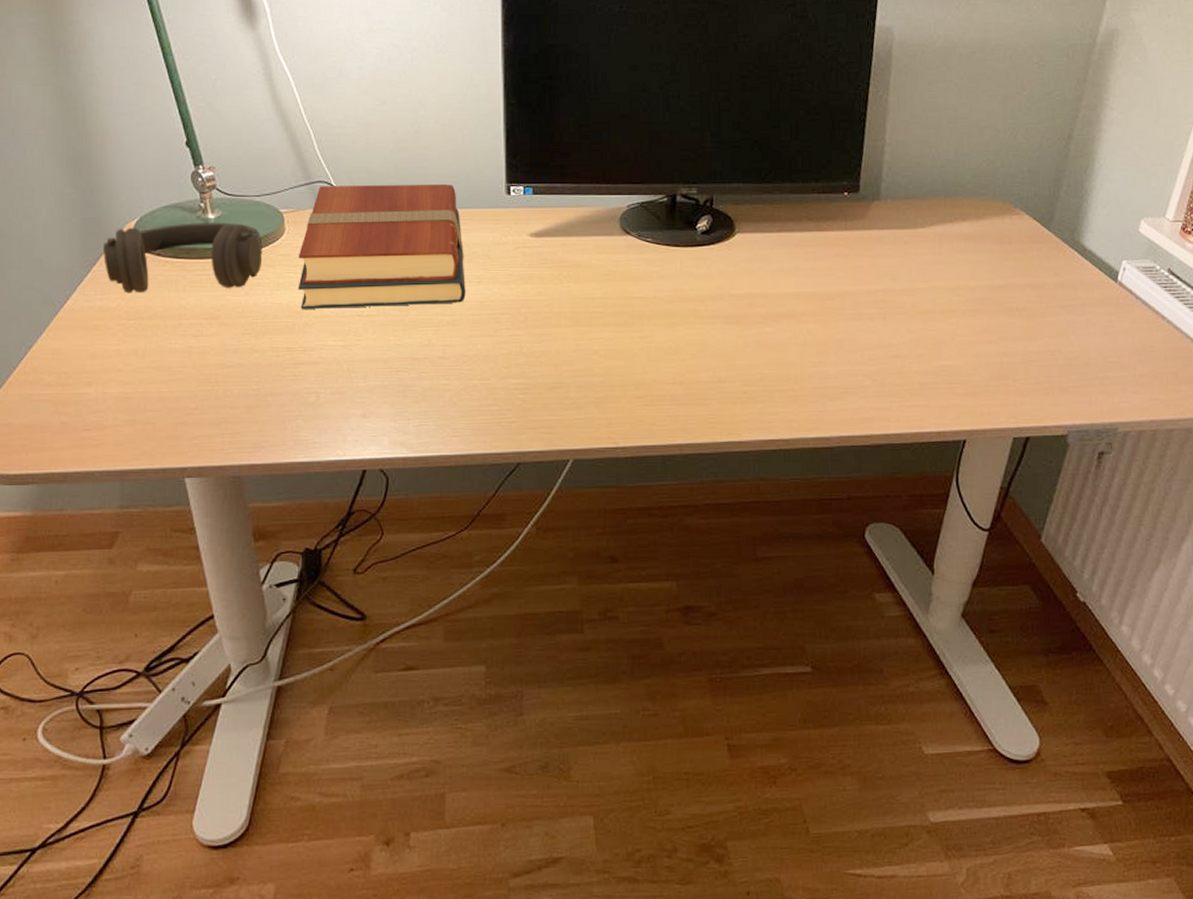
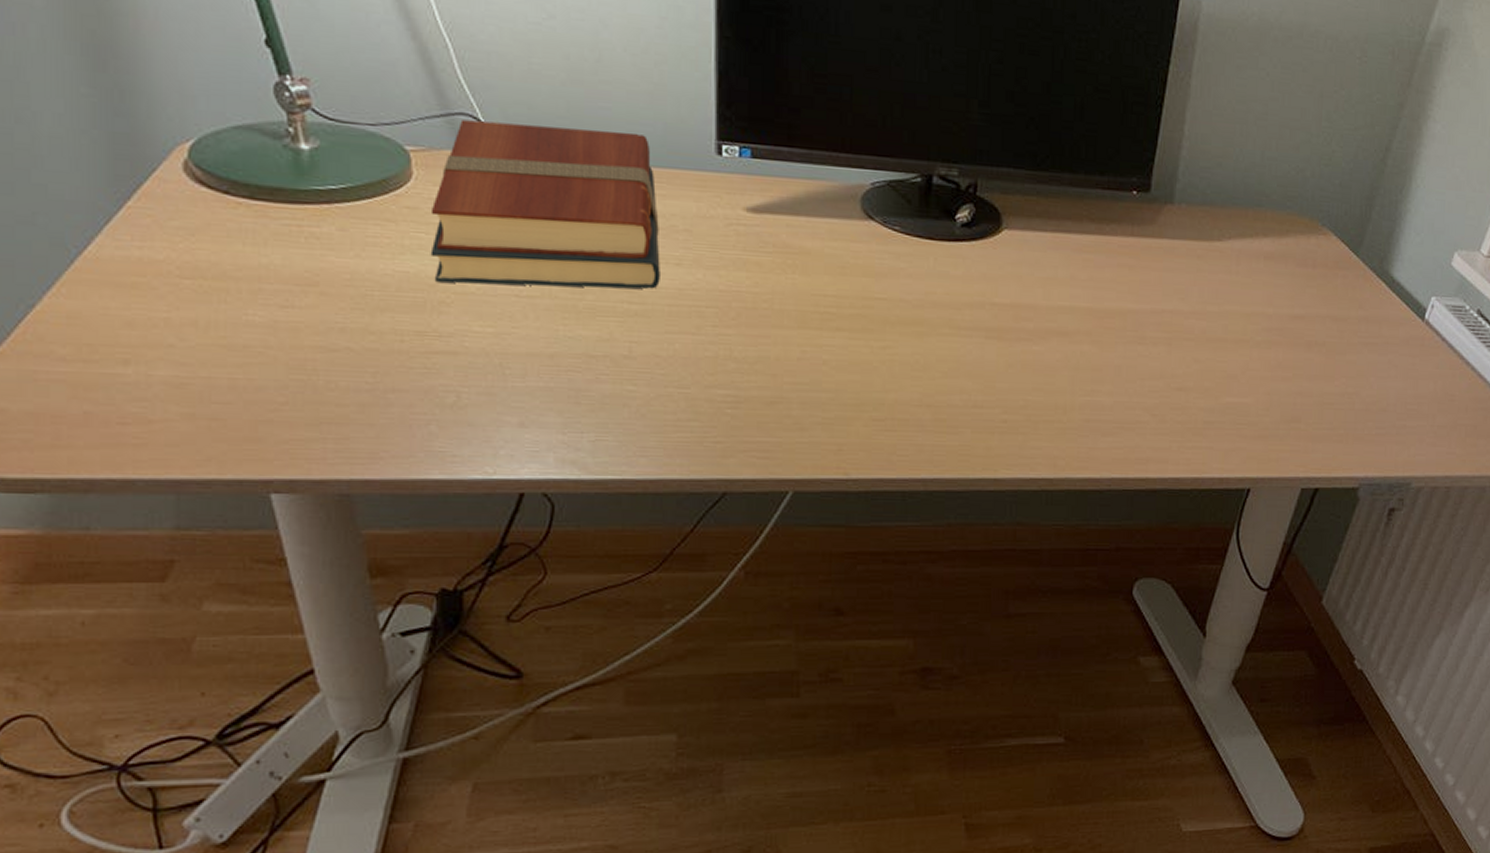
headphones: present [102,222,263,294] -> none [140,151,380,247]

